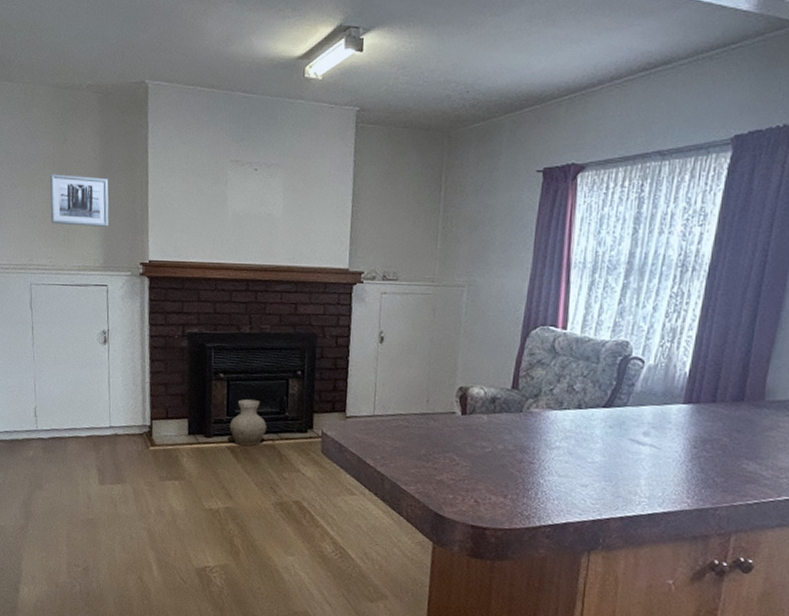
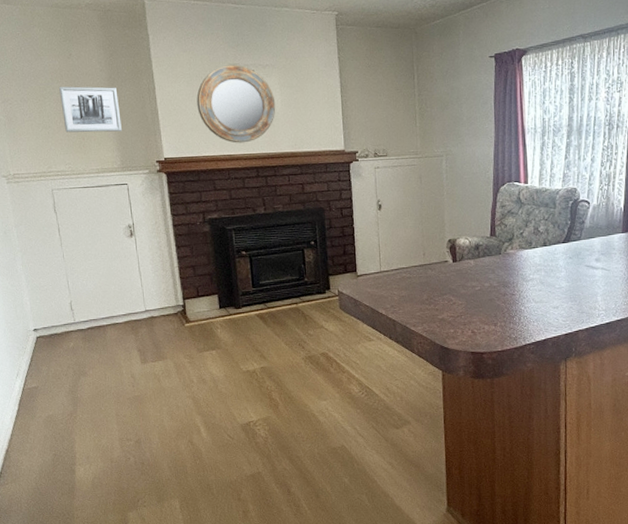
home mirror: none [190,161,277,251] -> present [196,64,276,143]
vase: present [229,399,267,447] -> none [256,271,290,312]

